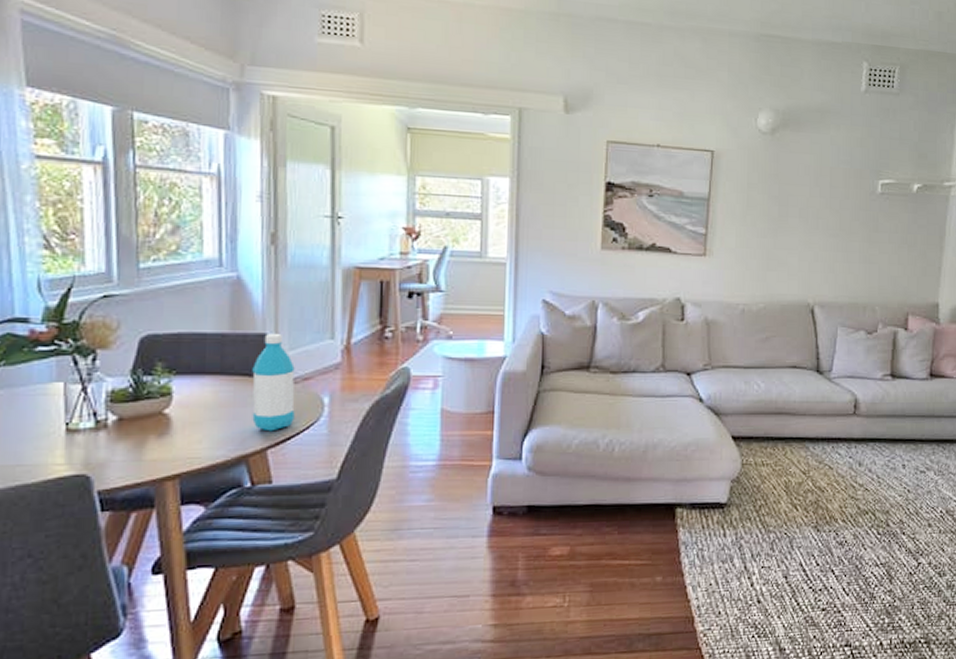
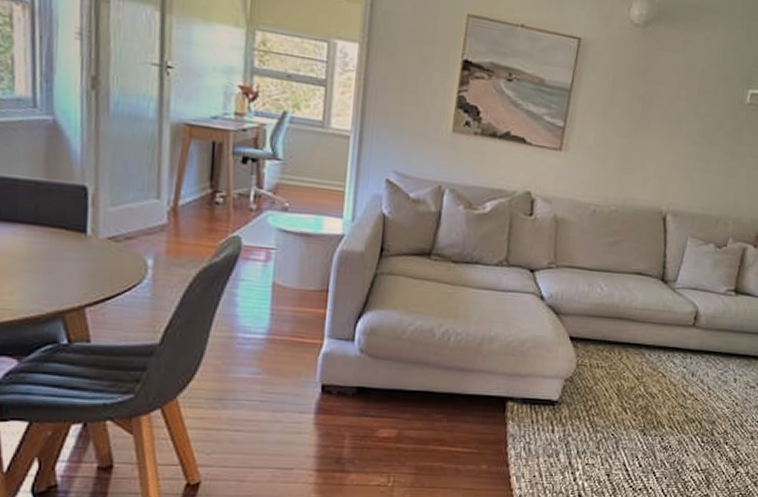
water bottle: present [252,333,295,432] -> none [69,186,116,290]

